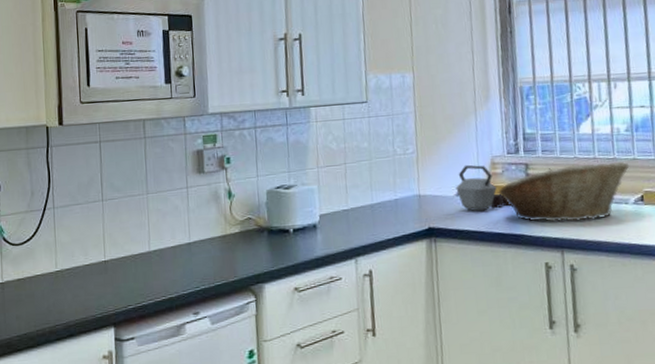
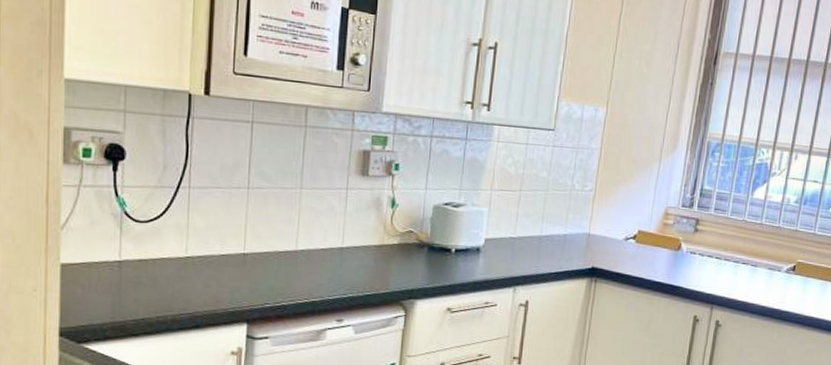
kettle: present [456,164,510,212] -> none [626,211,674,259]
fruit basket: present [498,162,630,222] -> none [665,227,791,282]

